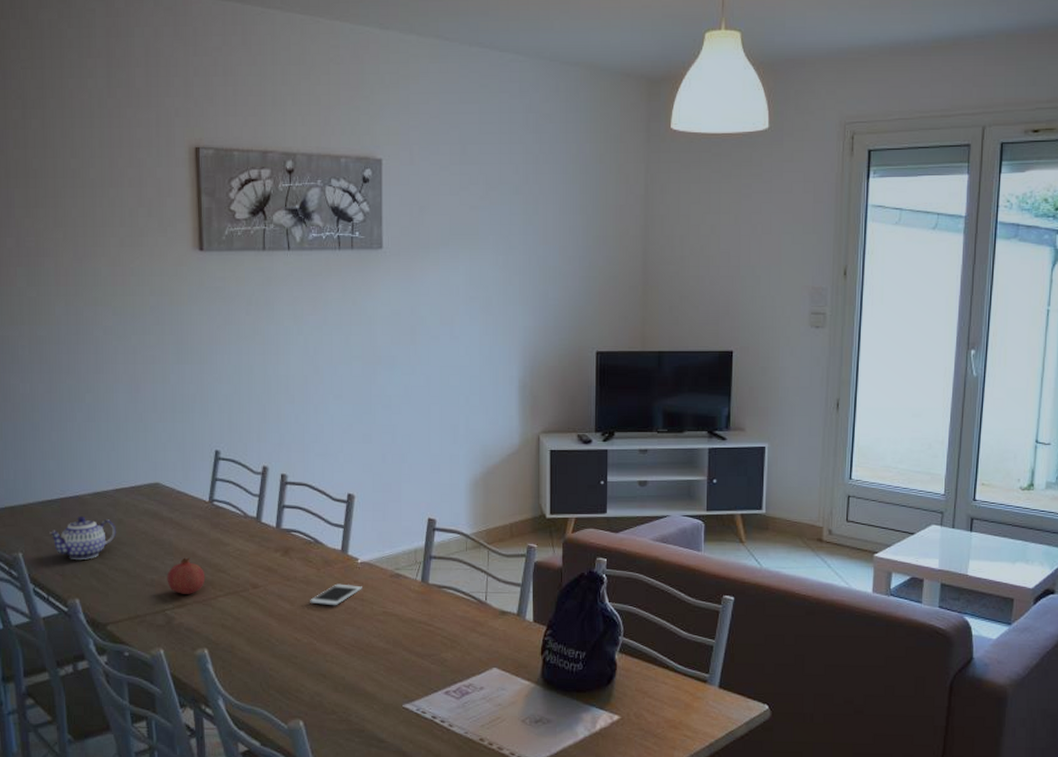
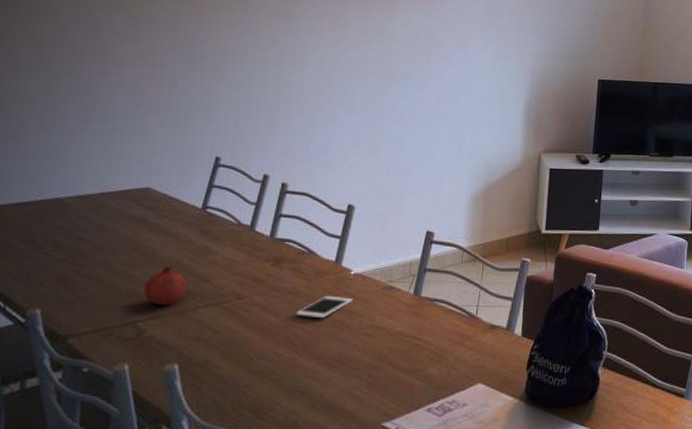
teapot: present [49,516,117,559] -> none [18,219,96,266]

